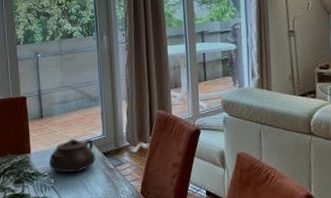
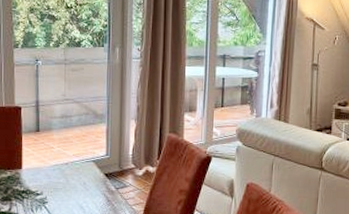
teapot: present [48,139,96,173] -> none [42,157,96,193]

